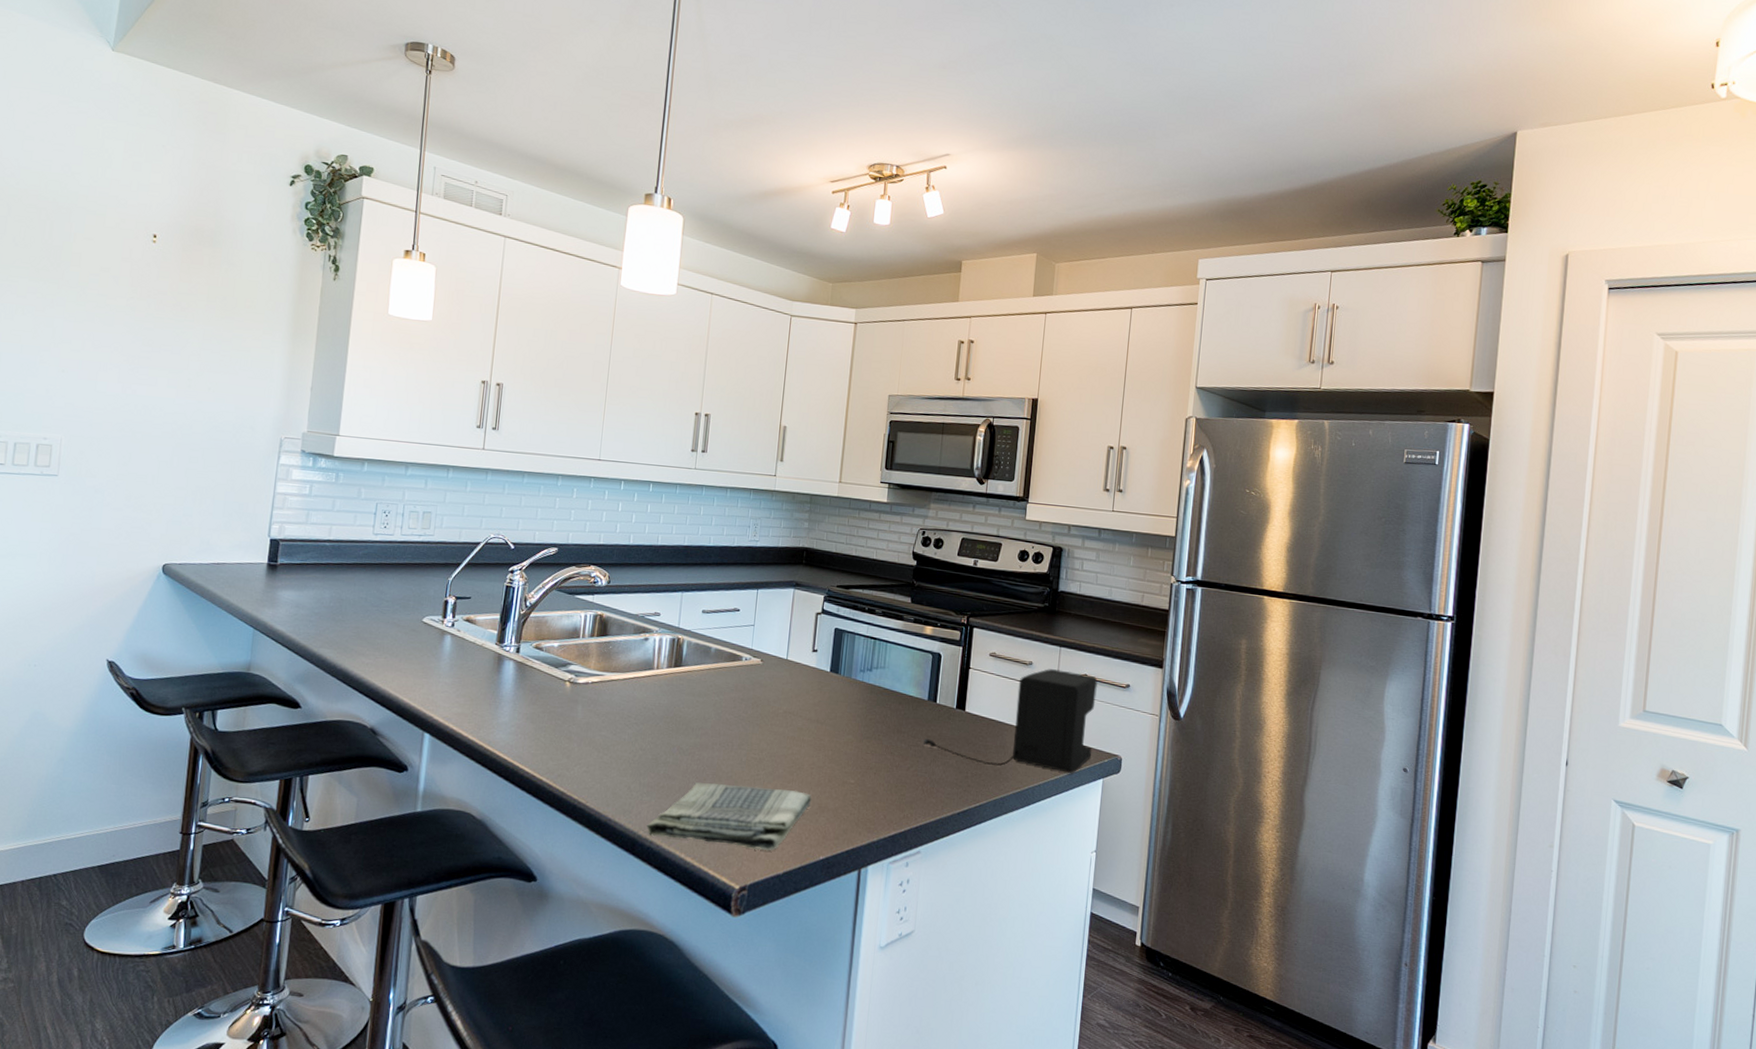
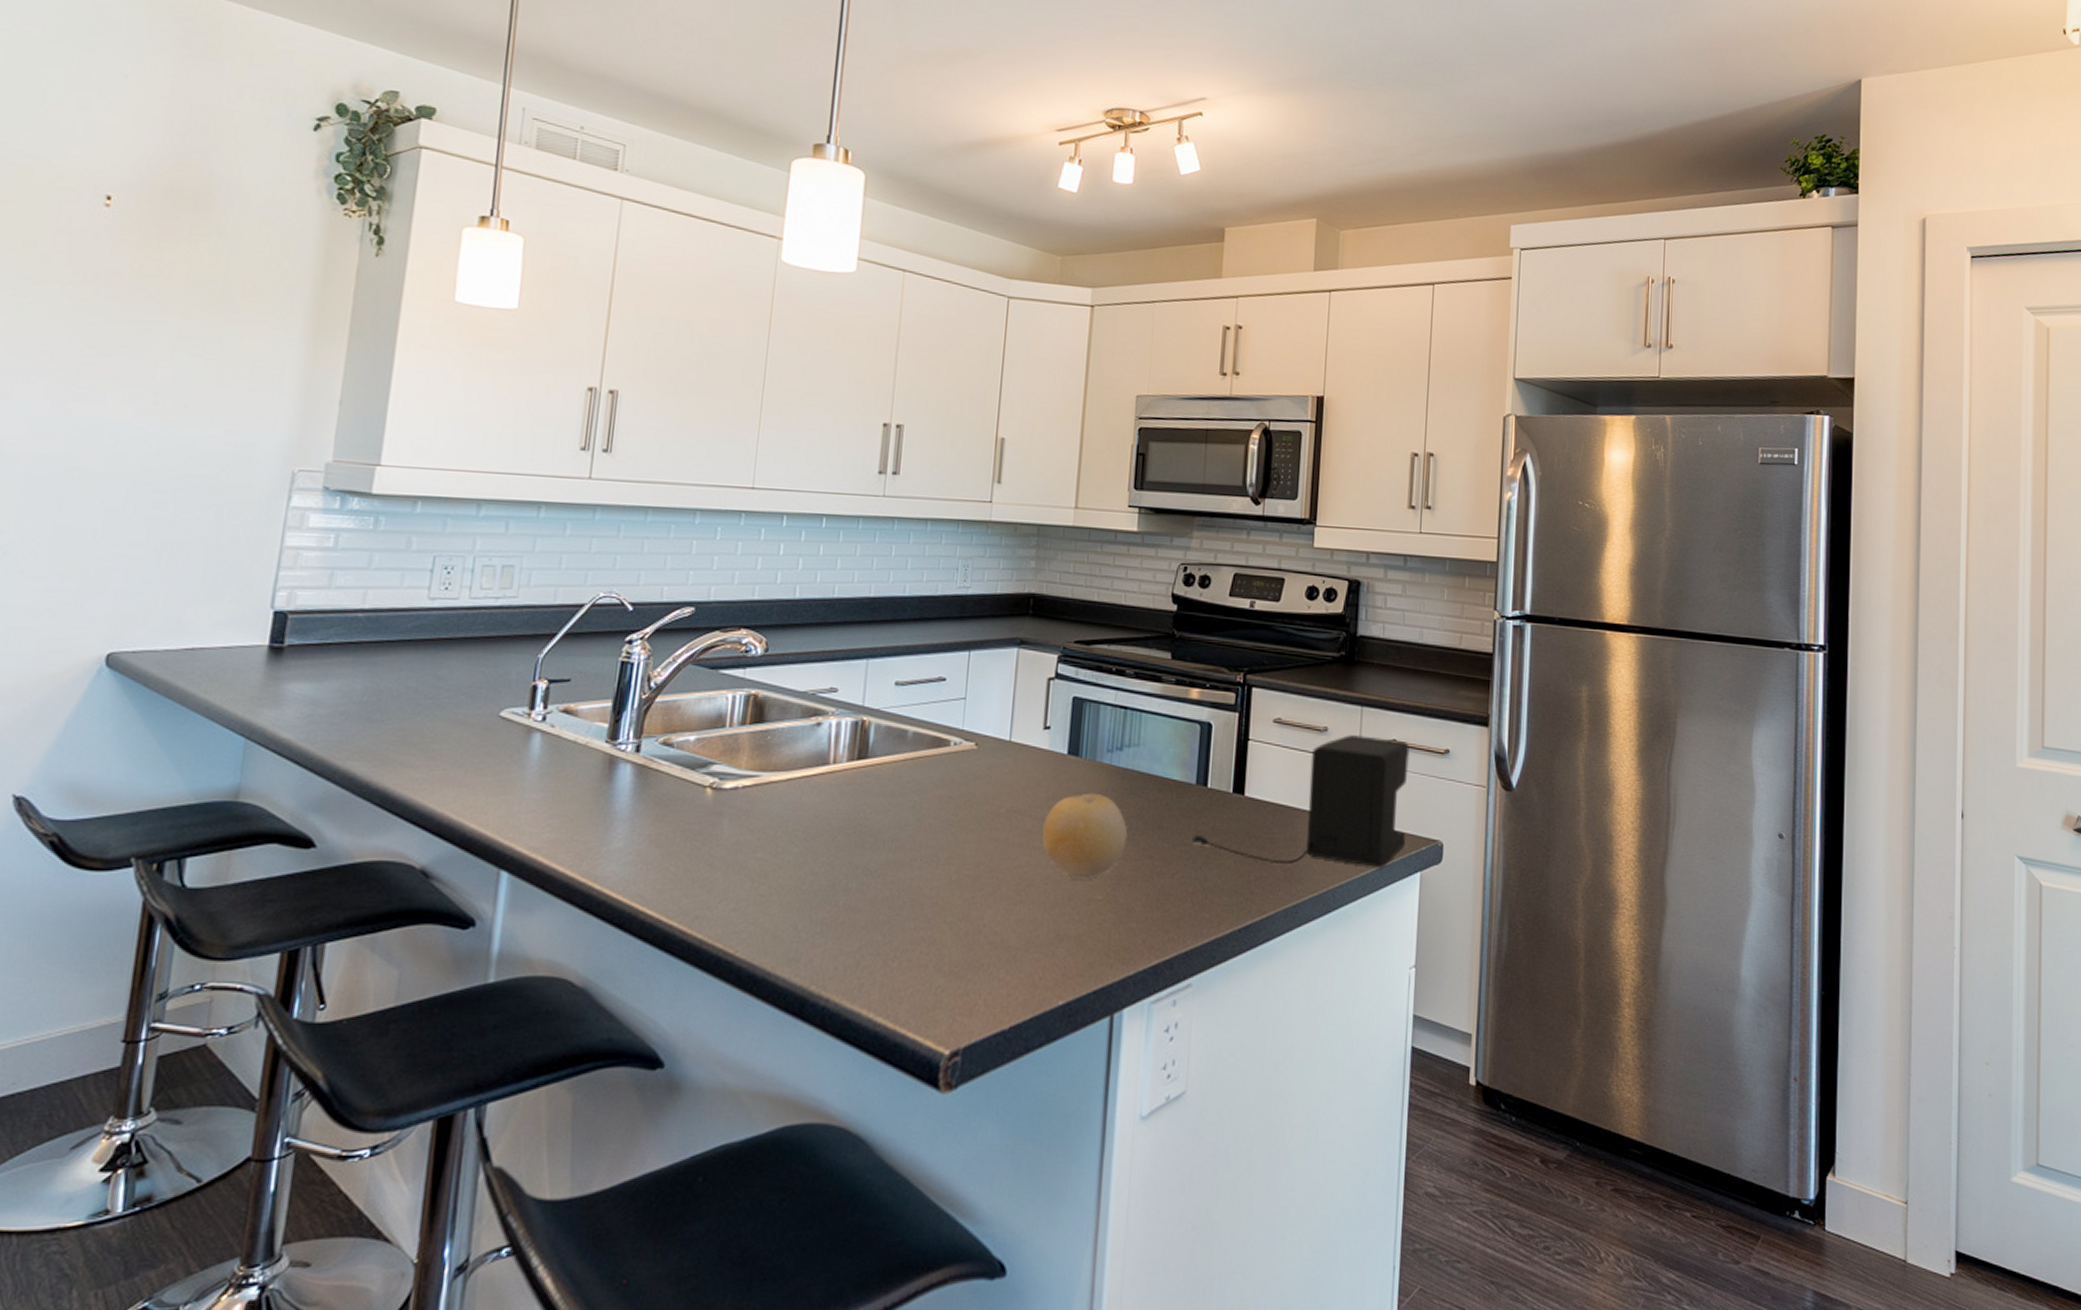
dish towel: present [646,782,812,851] -> none [820,912,1047,1000]
fruit: none [809,702,875,767] -> present [1041,792,1128,880]

